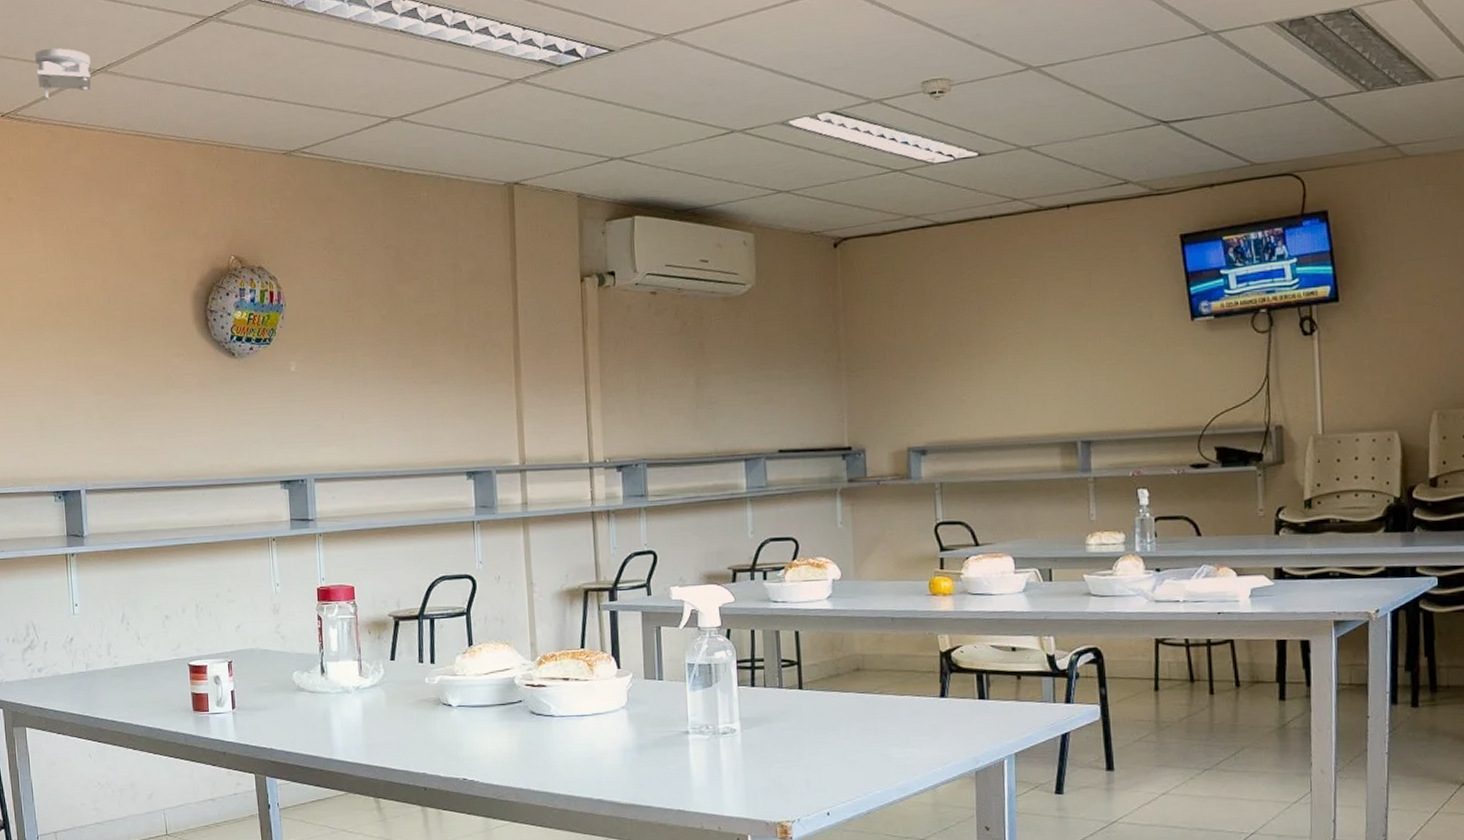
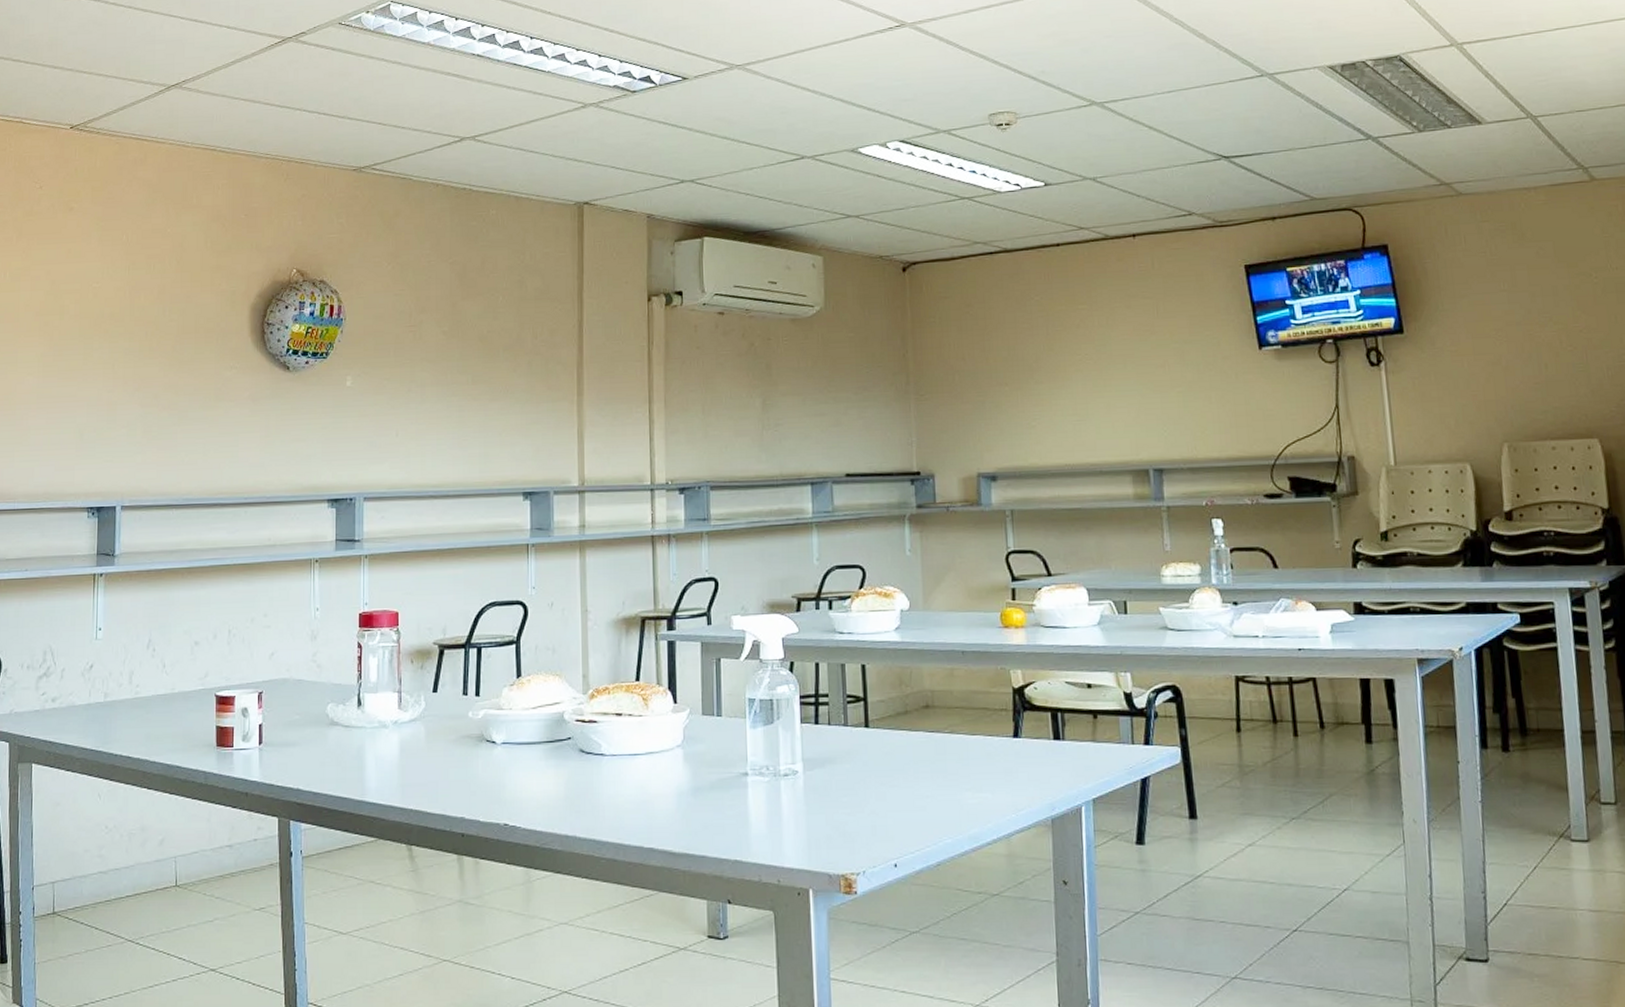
smoke detector: present [35,48,91,101] -> none [111,64,166,114]

